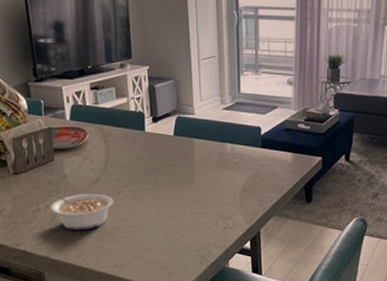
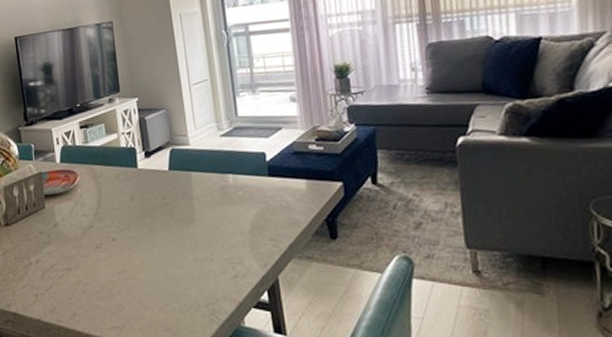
legume: present [50,192,114,231] -> none [41,242,108,287]

